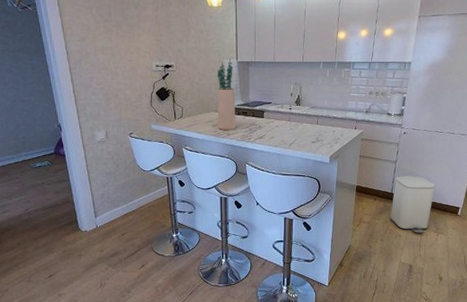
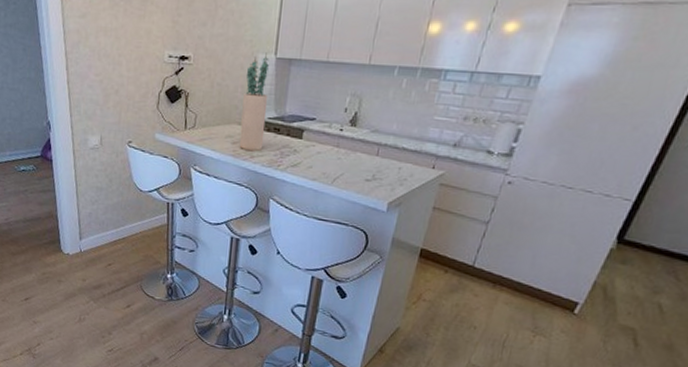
pedal bin: present [390,176,435,233] -> none [464,243,545,329]

